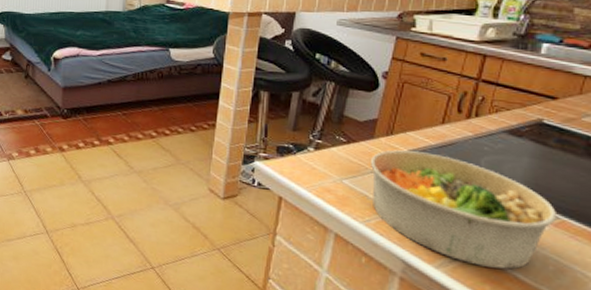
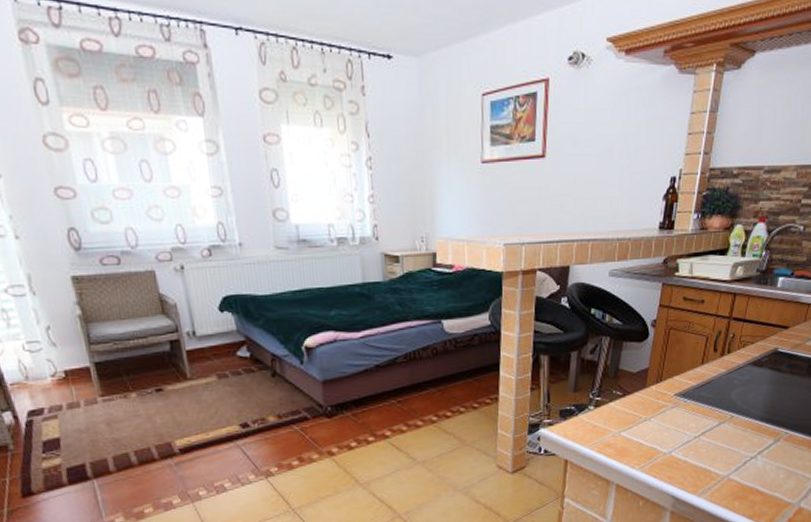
bowl: present [371,149,556,269] -> none [644,393,786,487]

